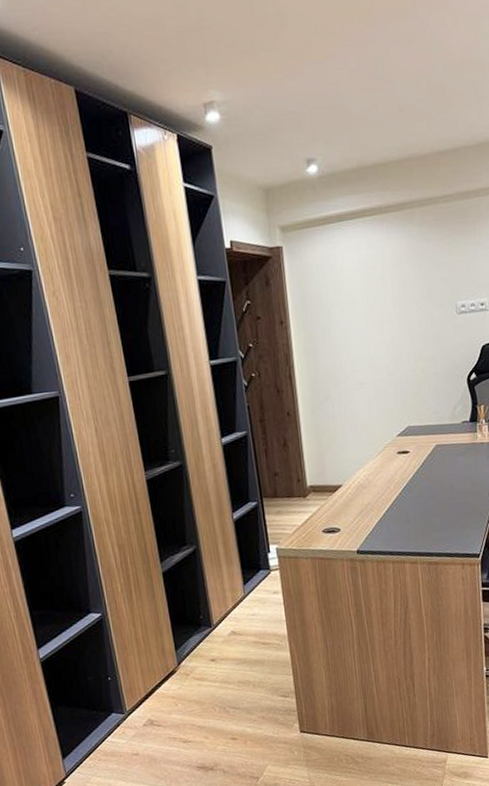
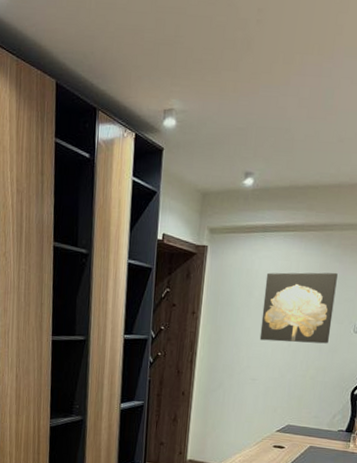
wall art: none [352,252,433,340] -> present [259,272,338,344]

